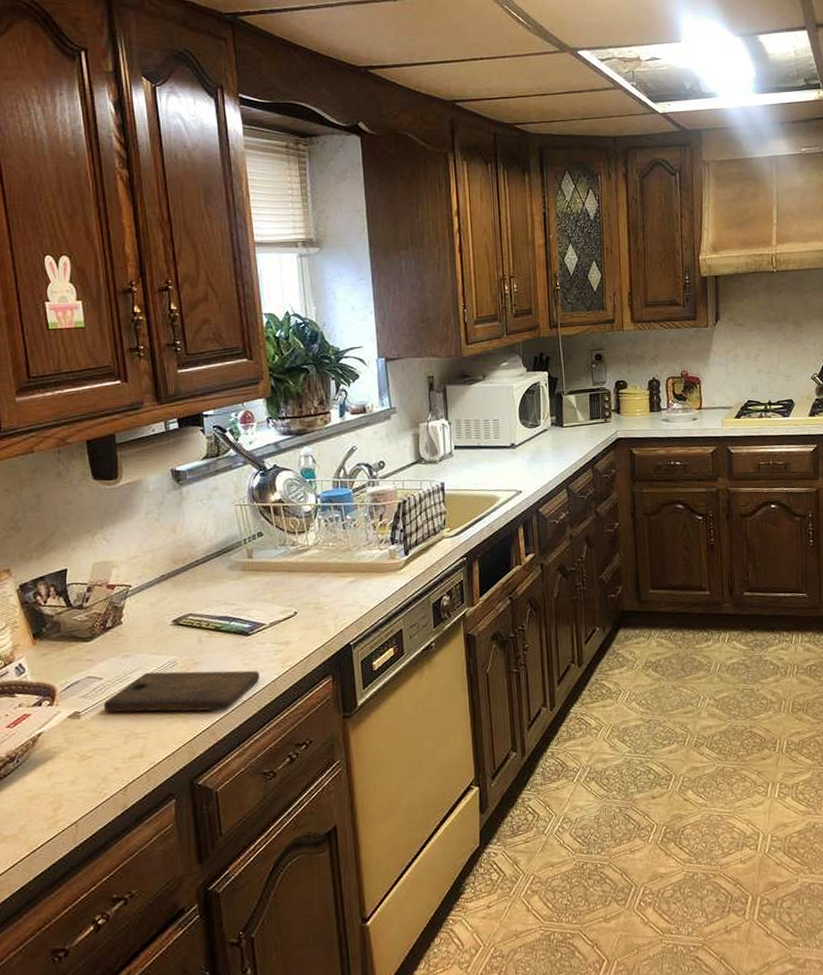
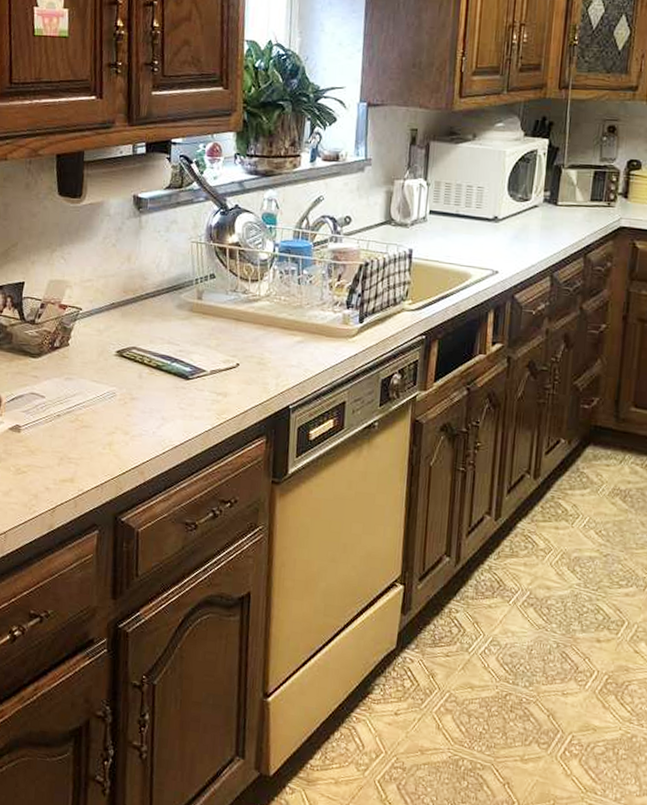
cutting board: present [103,670,260,712] -> none [42,399,194,451]

